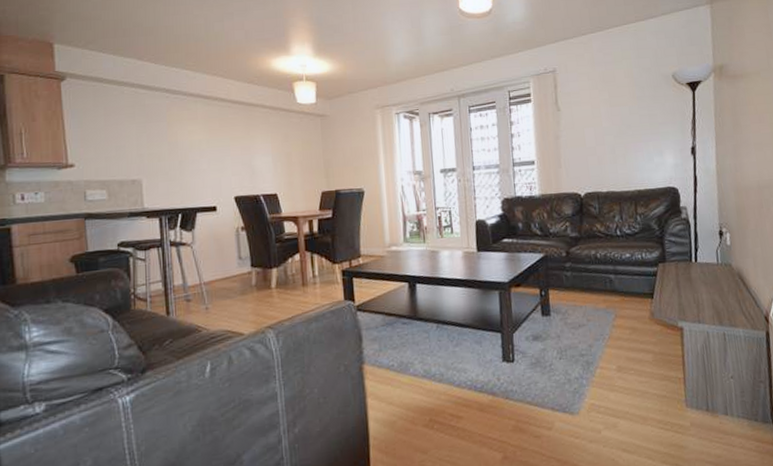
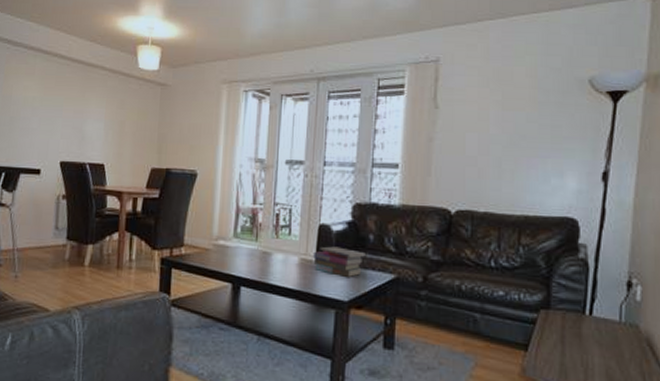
books: none [474,237,517,263] -> present [313,246,365,278]

